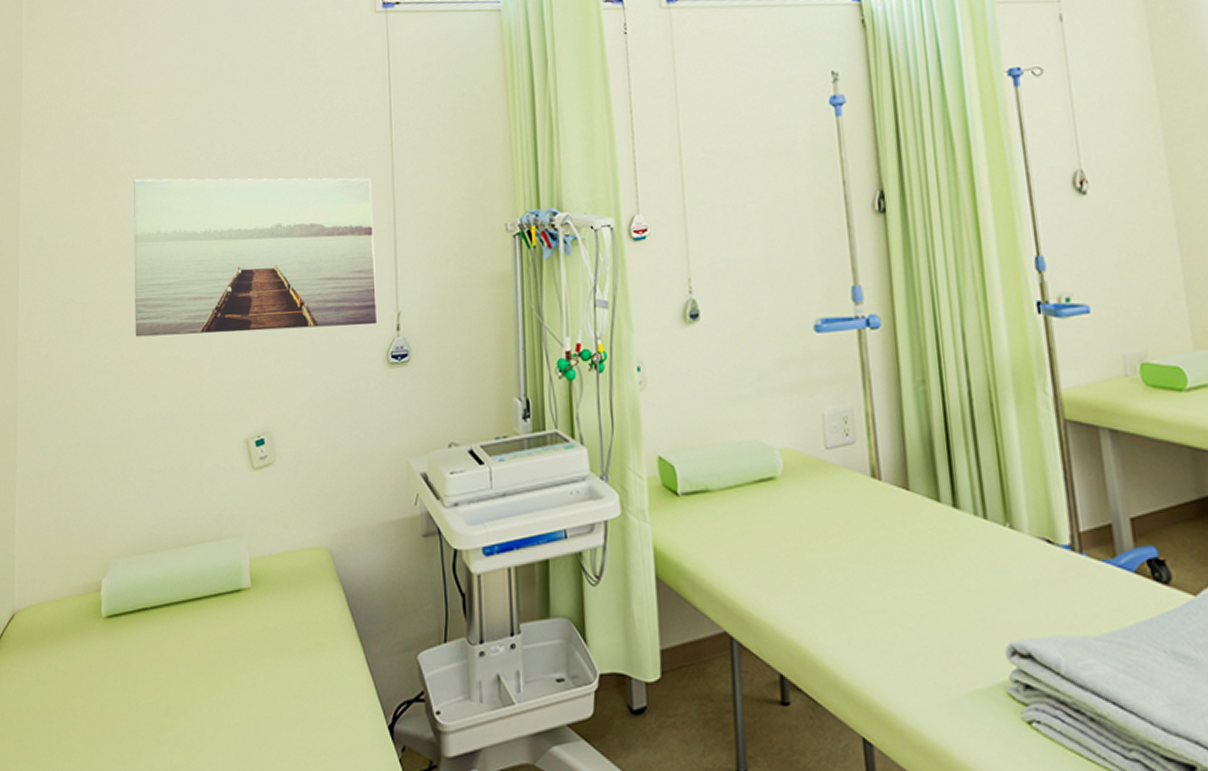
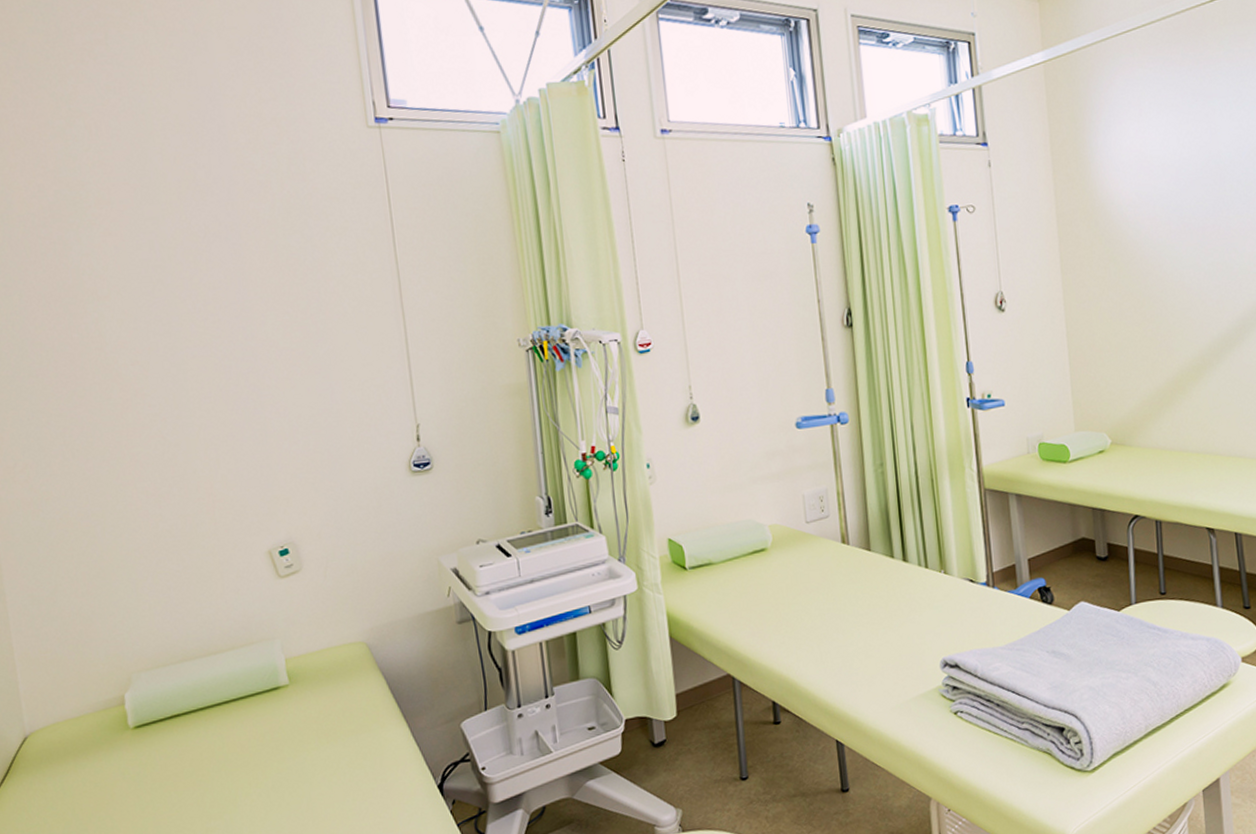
wall art: present [134,177,377,337] -> none [107,295,396,458]

